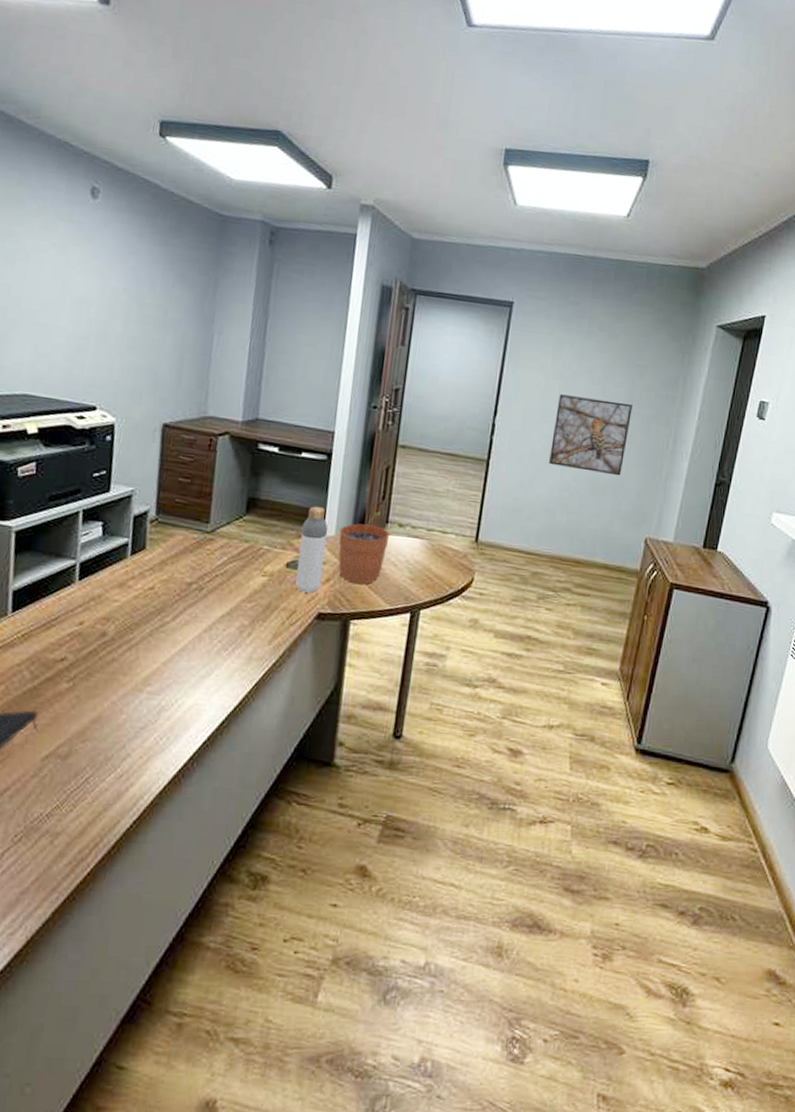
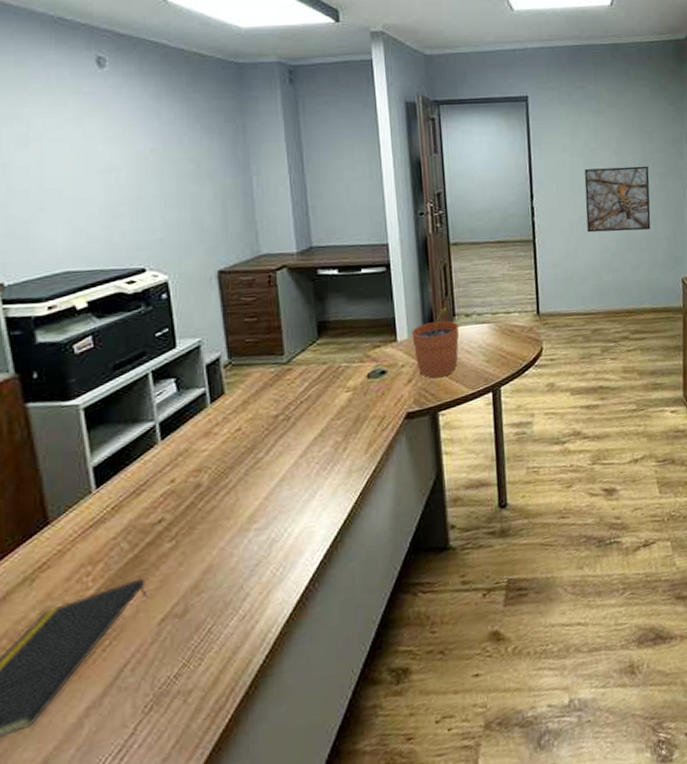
bottle: present [295,505,329,593] -> none [375,315,404,398]

